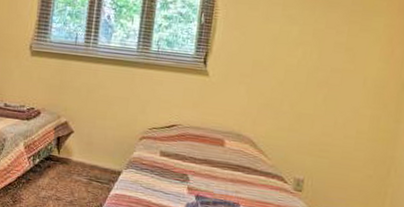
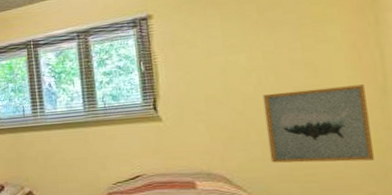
wall art: none [294,69,389,147] -> present [262,84,374,163]

